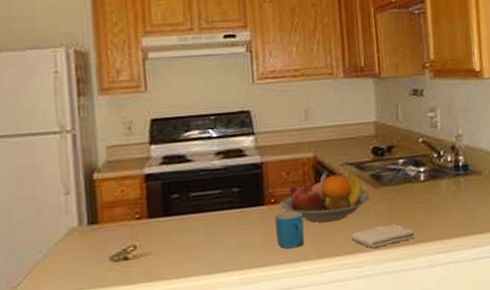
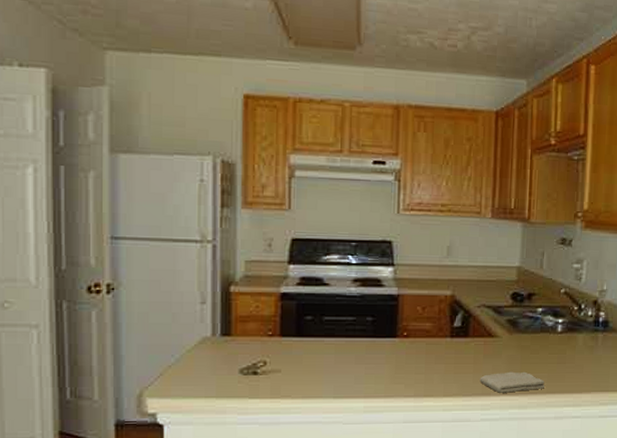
mug: present [275,211,304,249] -> none [405,346,434,383]
fruit bowl: present [279,173,371,223] -> none [411,316,505,362]

